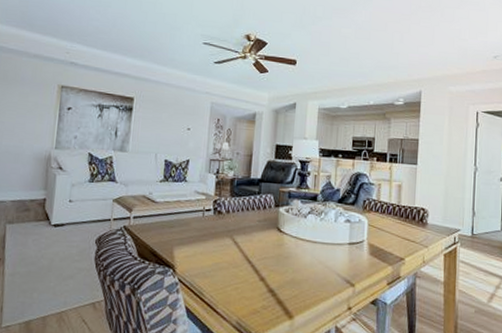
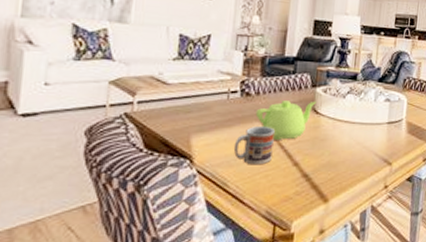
cup: none [208,241,243,278] -> present [233,125,275,165]
teapot: none [226,219,280,257] -> present [255,101,316,141]

